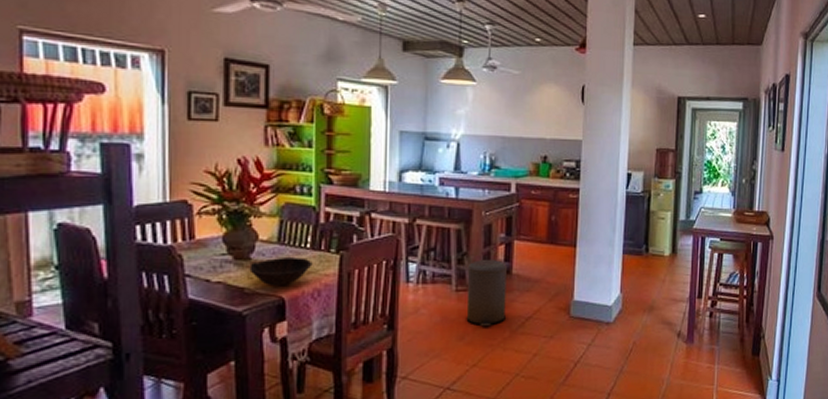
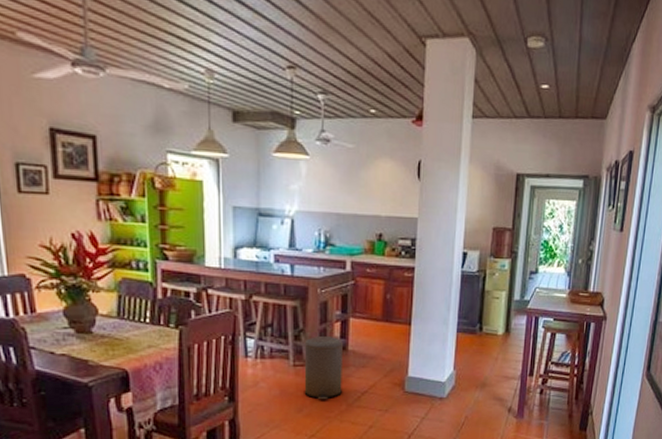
bowl: present [249,256,313,287] -> none [91,330,153,359]

